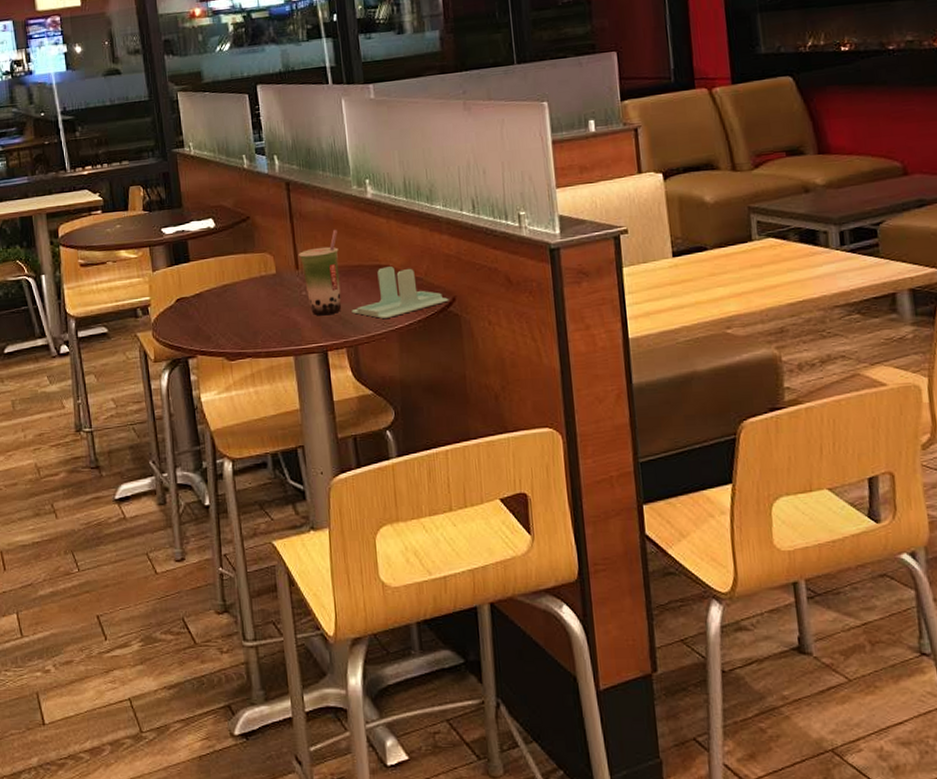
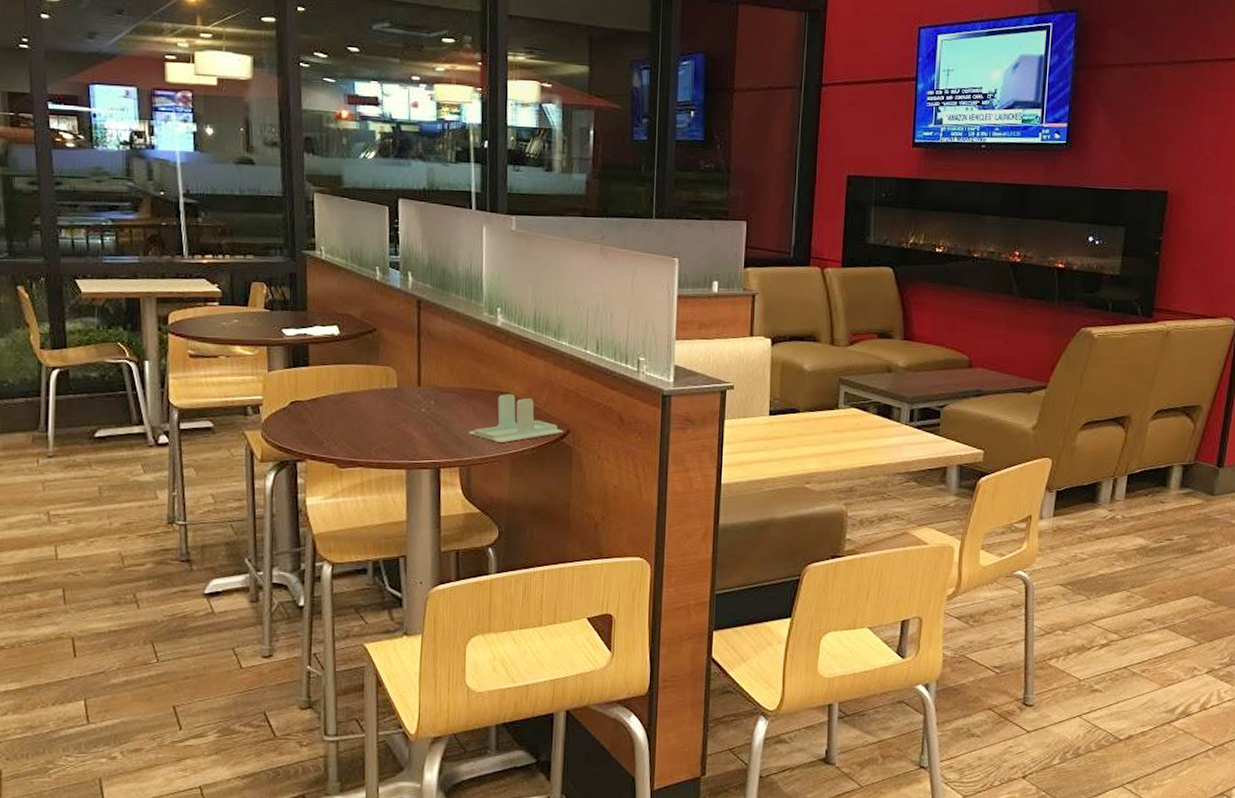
beverage cup: present [299,229,342,316] -> none [422,351,463,434]

